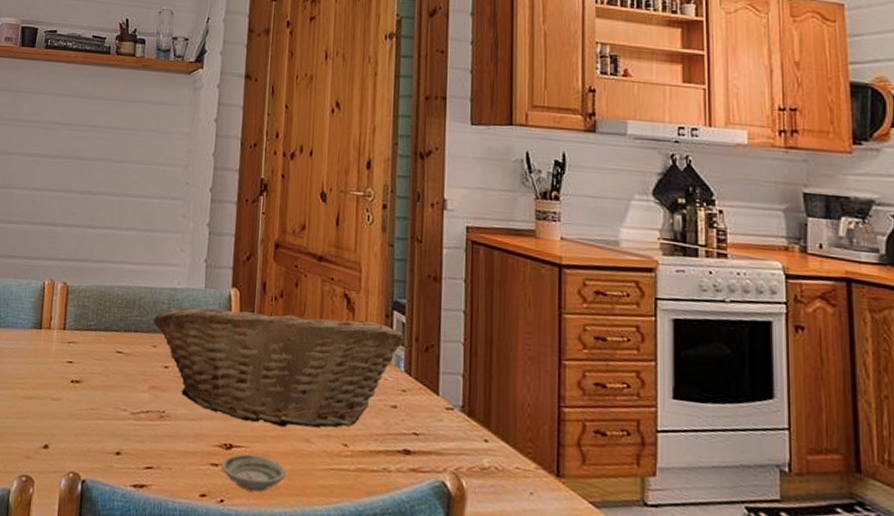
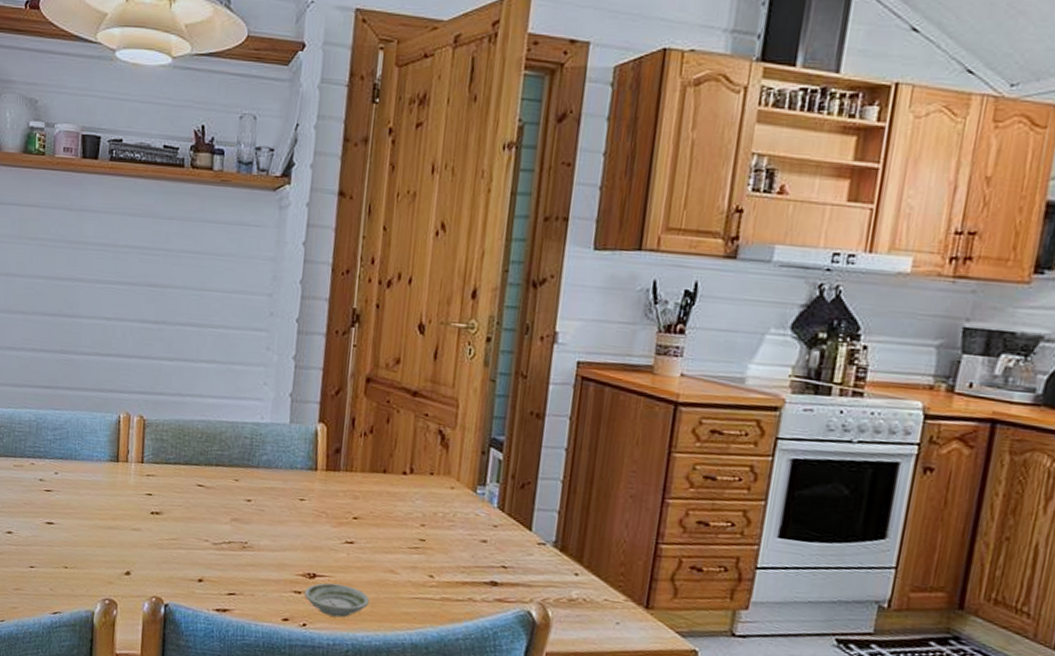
fruit basket: present [153,302,405,428] -> none [235,438,500,560]

